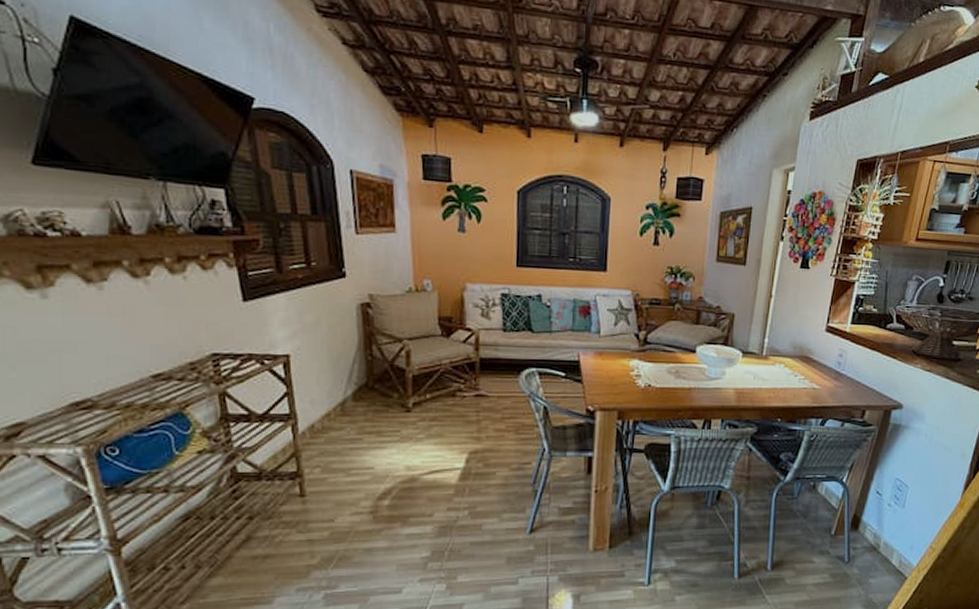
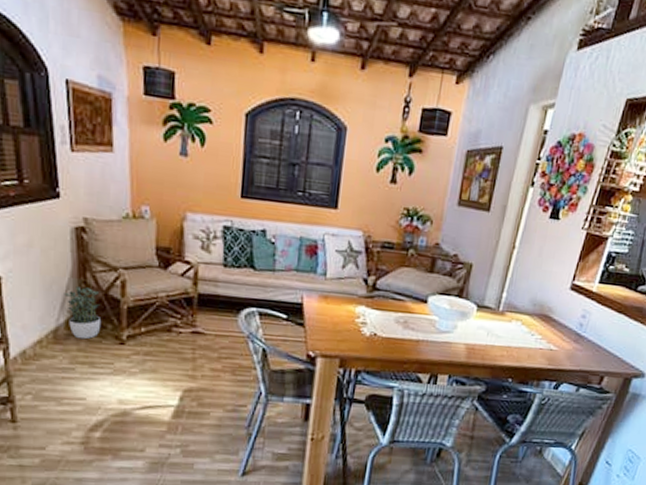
potted plant: none [351,359,388,410] -> present [64,286,102,340]

